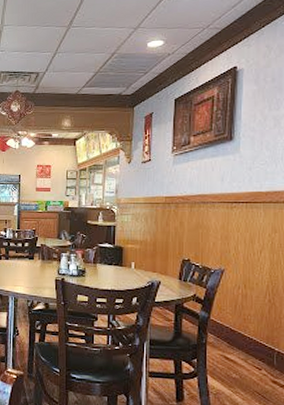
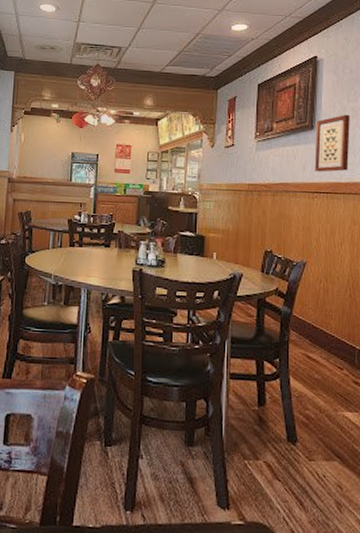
wall art: none [233,123,271,183] -> present [314,114,350,172]

